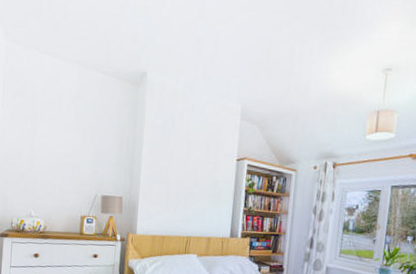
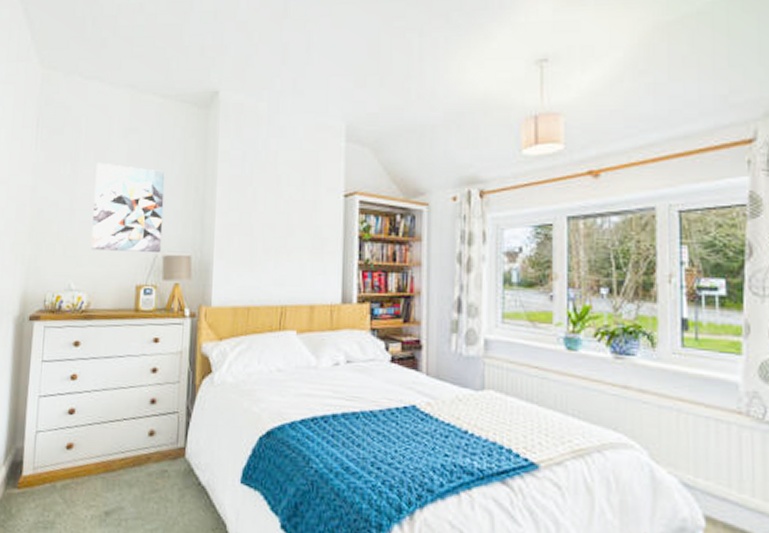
wall art: none [47,121,104,193] -> present [91,162,165,253]

